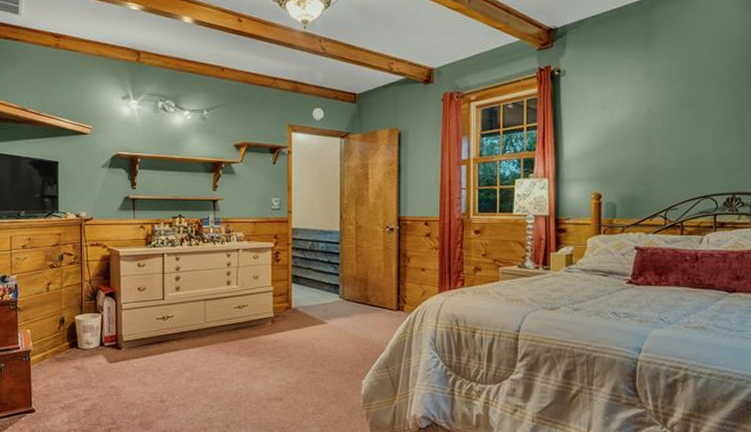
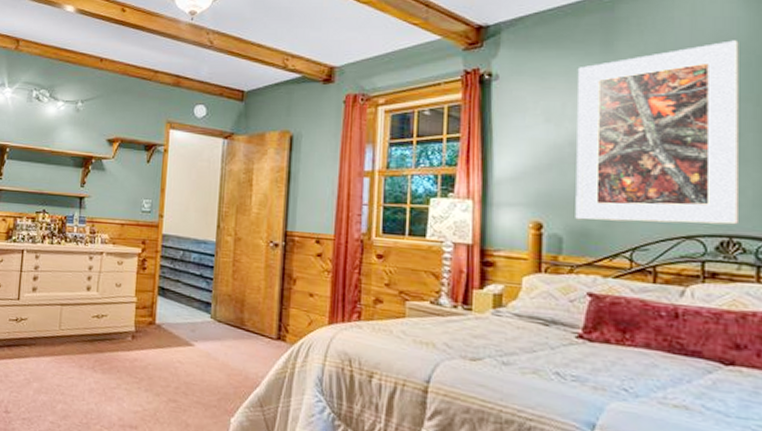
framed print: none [625,36,741,189] -> present [575,40,739,225]

